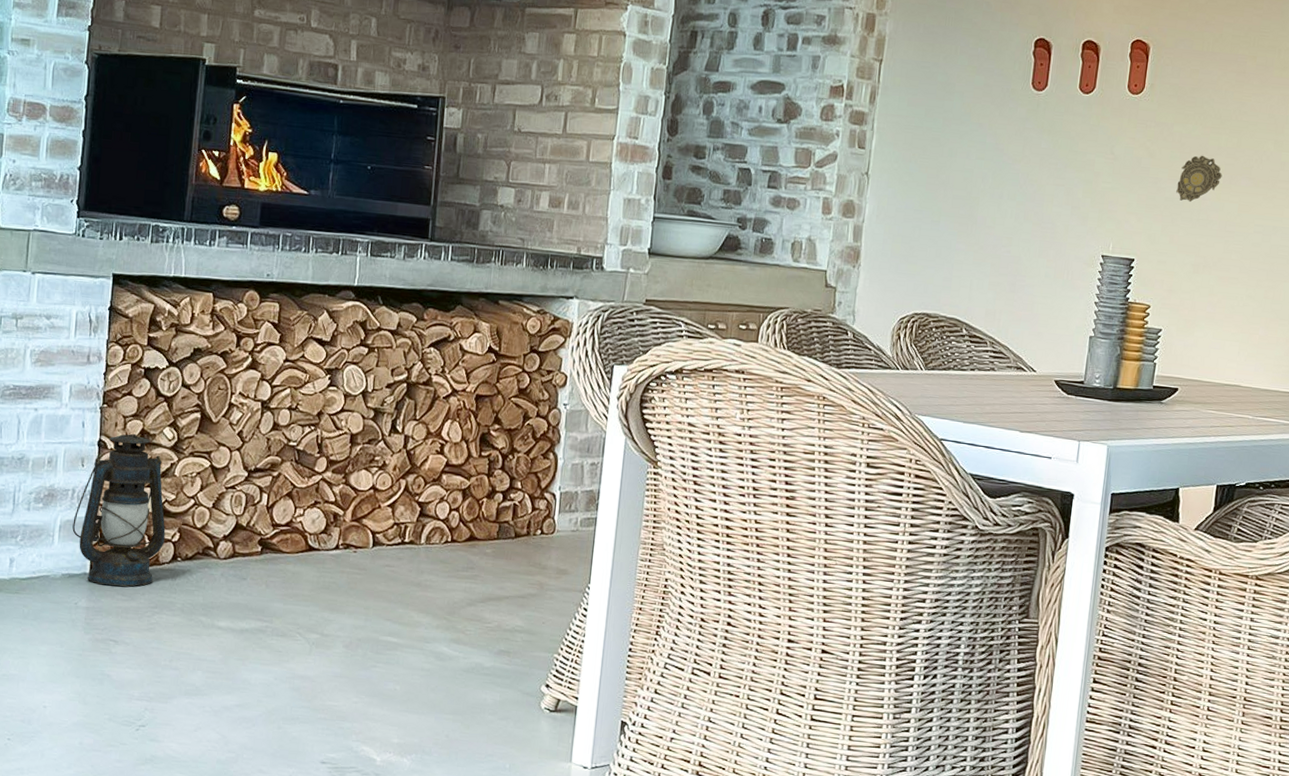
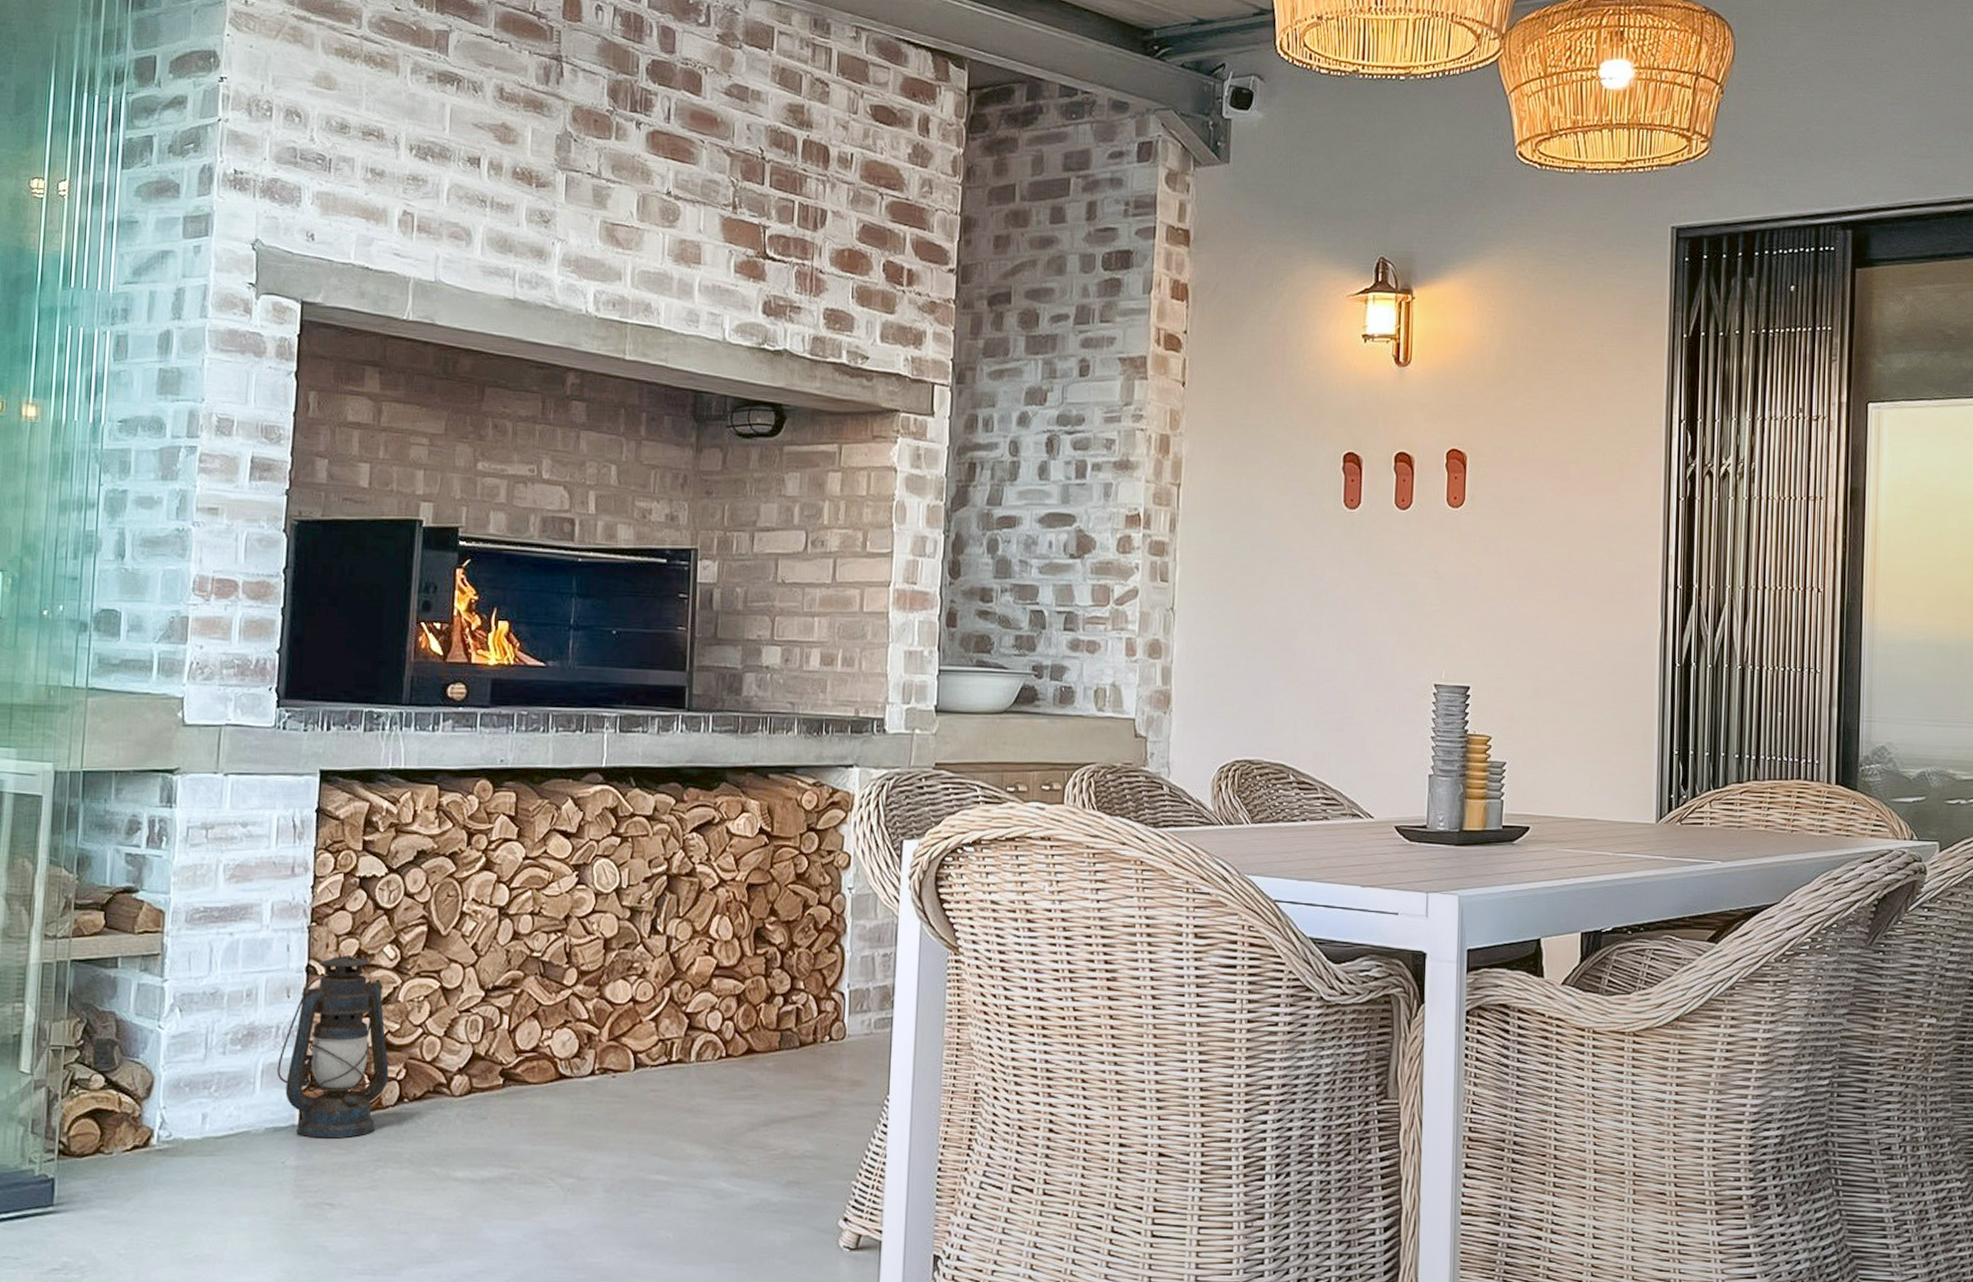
decorative medallion: present [1176,155,1222,203] -> none [1508,569,1556,622]

